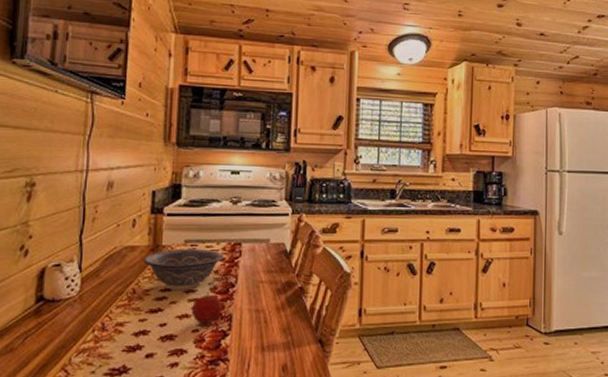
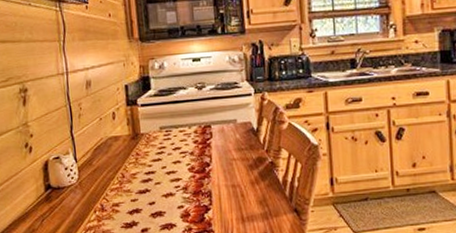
decorative bowl: present [143,249,224,290] -> none [126,133,197,172]
fruit: present [192,278,222,324] -> none [174,160,201,200]

